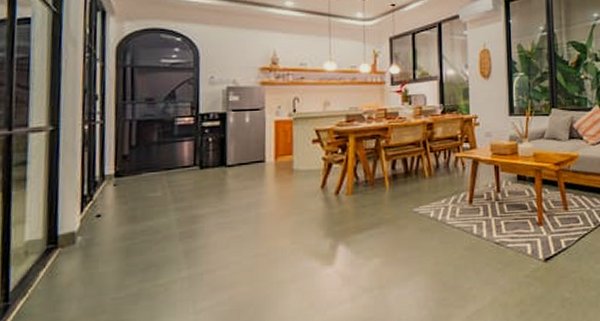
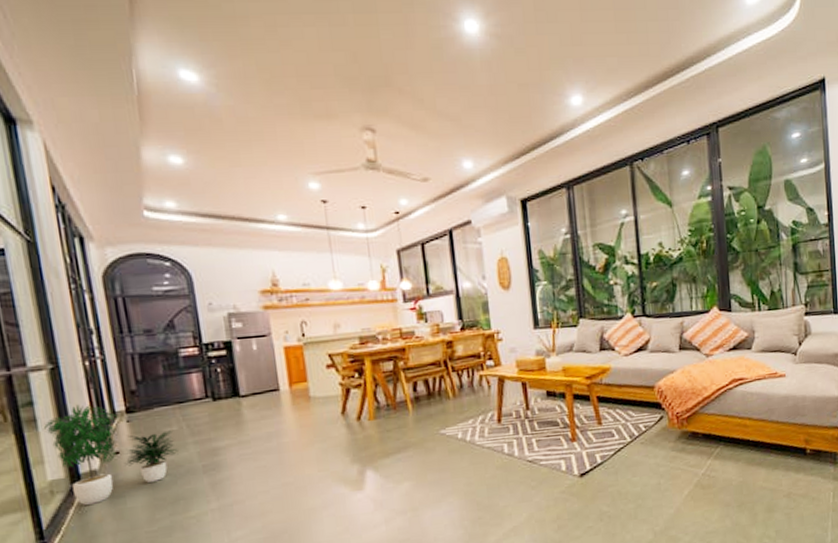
potted plant: none [31,166,160,269] -> present [43,404,180,506]

